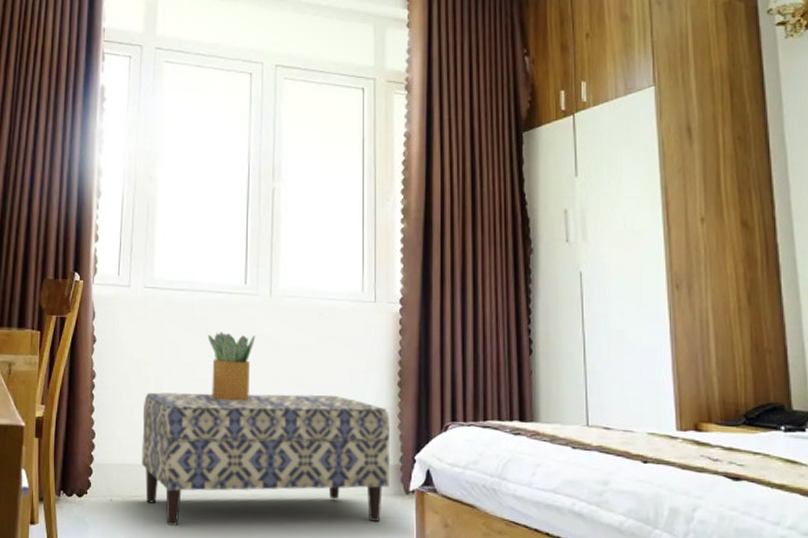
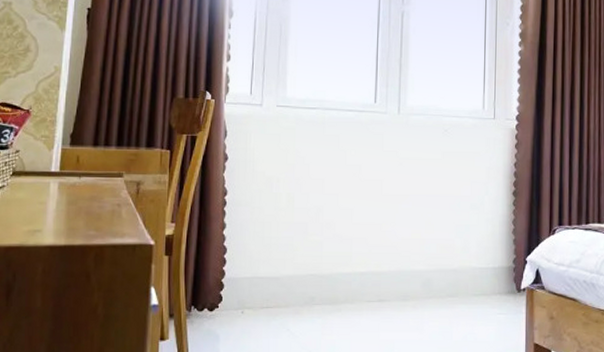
bench: present [142,392,390,526] -> none [273,205,505,333]
potted plant: present [207,332,256,401] -> none [338,148,385,213]

